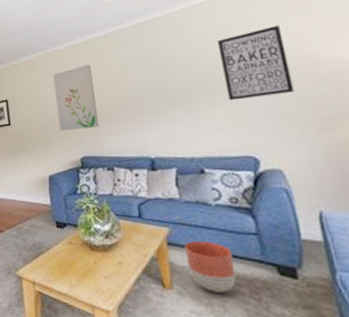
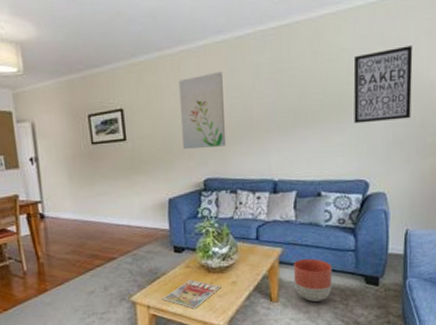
magazine: none [47,256,107,289] -> present [162,279,221,309]

